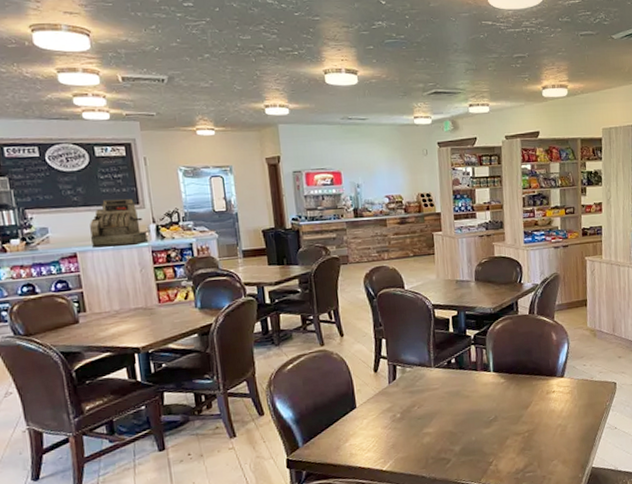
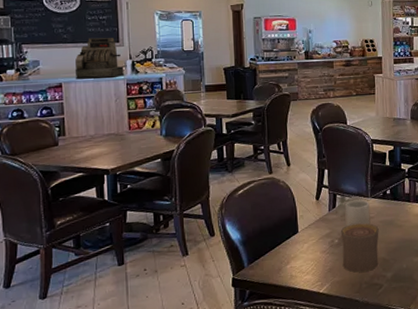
cup: none [402,394,445,448] -> present [340,223,379,273]
mug: none [406,370,435,400] -> present [345,199,371,227]

